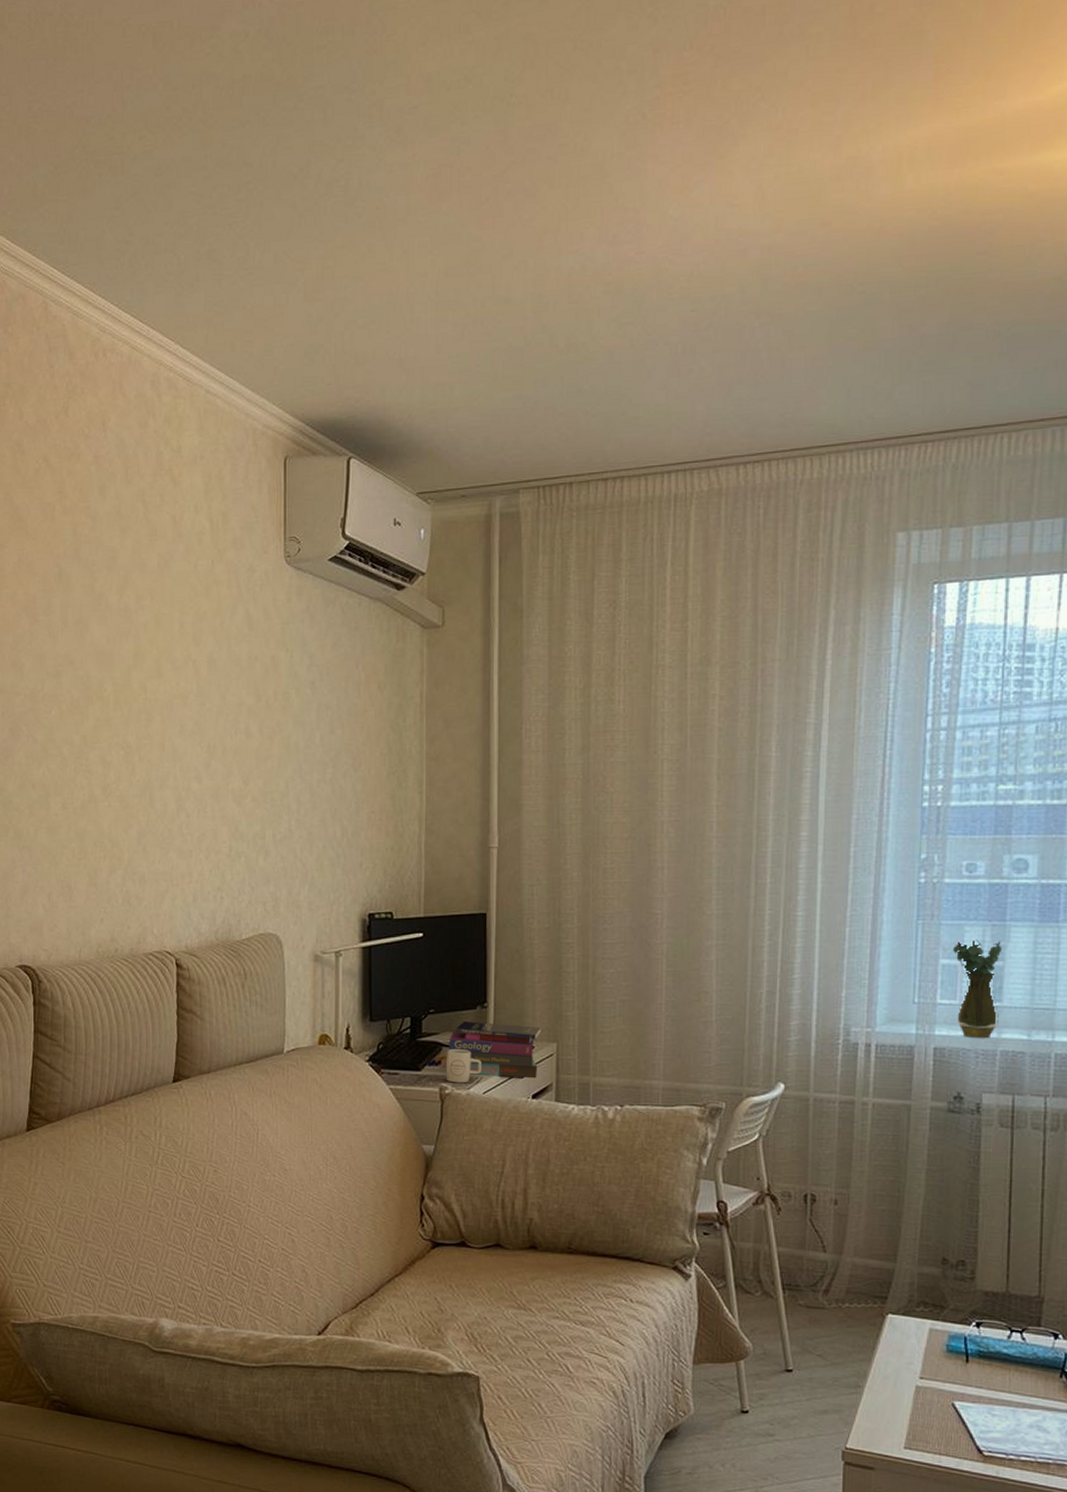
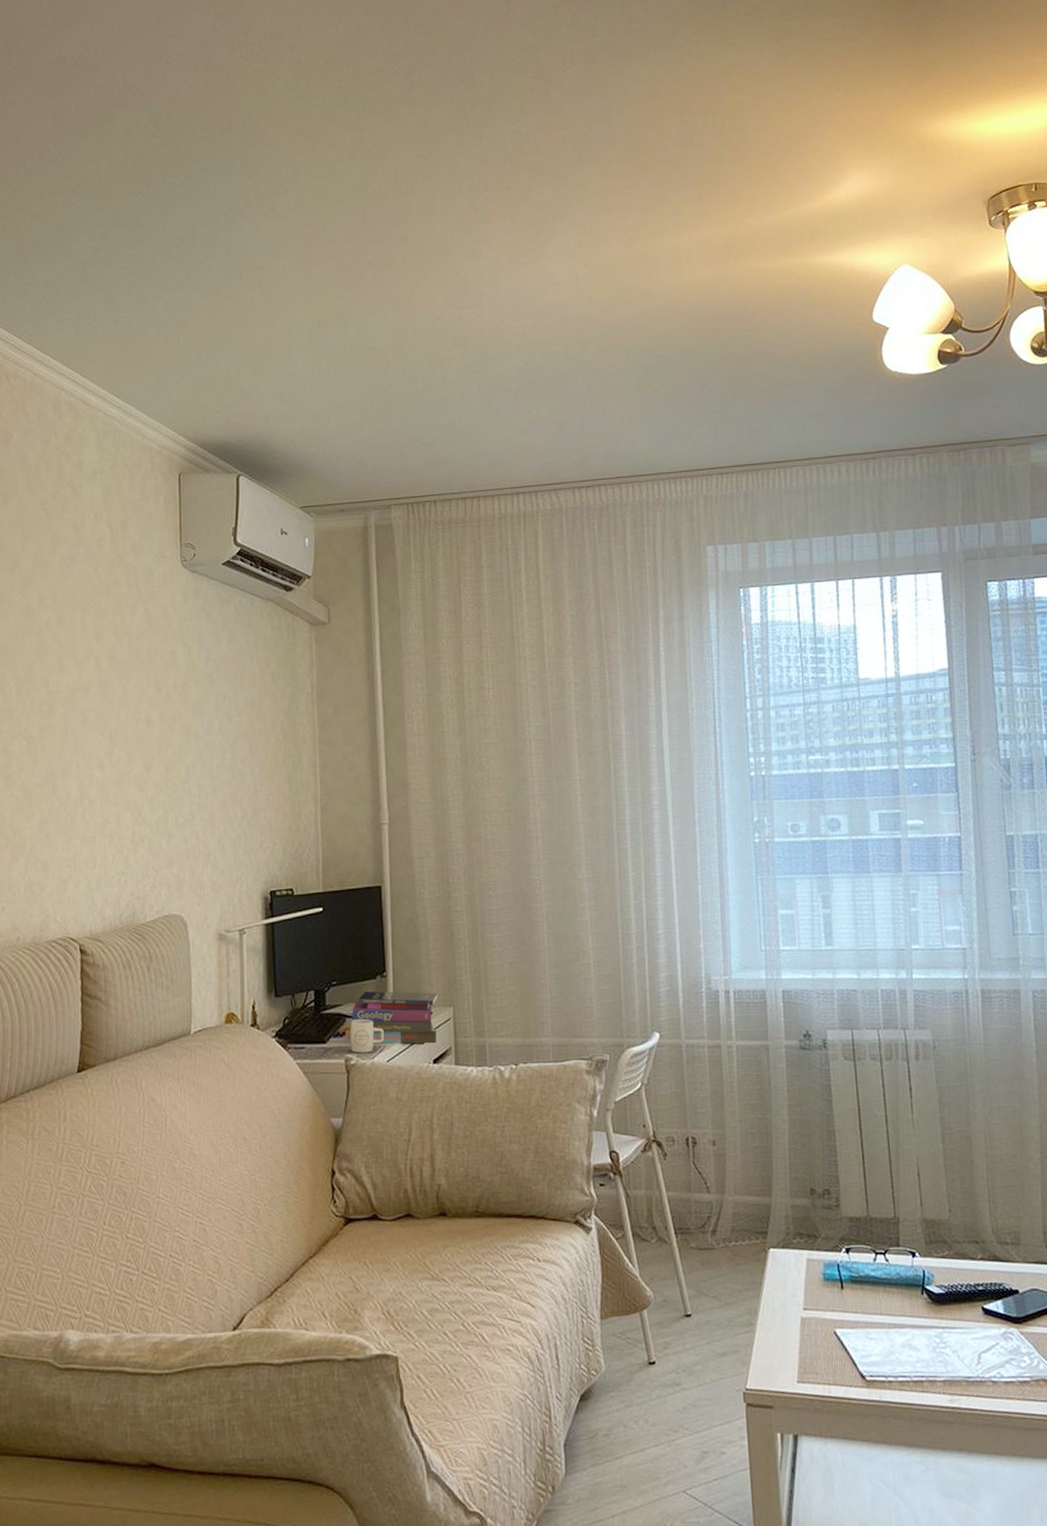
vase: present [953,940,1003,1039] -> none [788,891,832,980]

